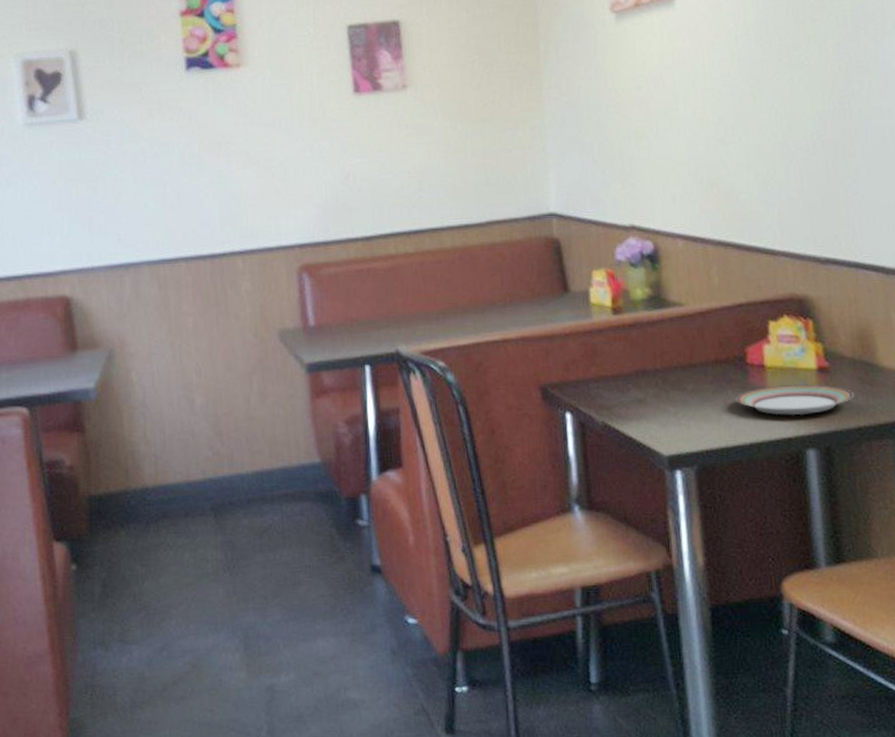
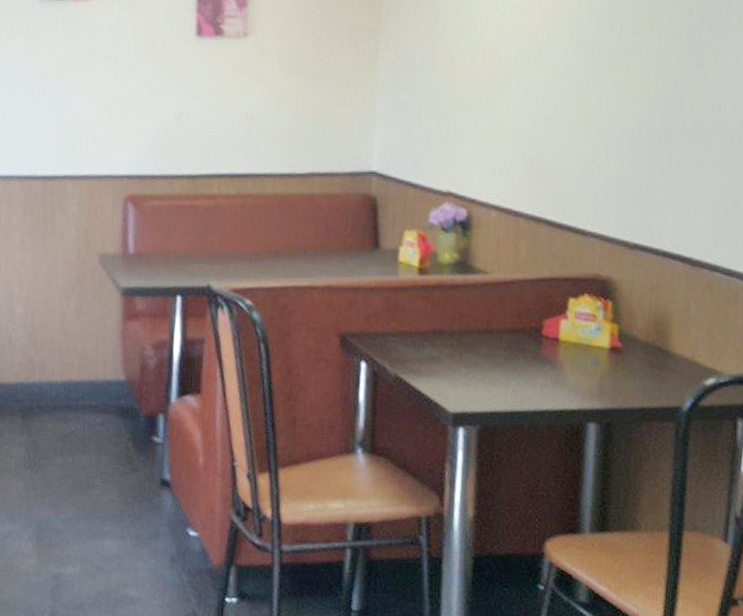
plate: present [736,384,854,416] -> none [527,359,642,391]

